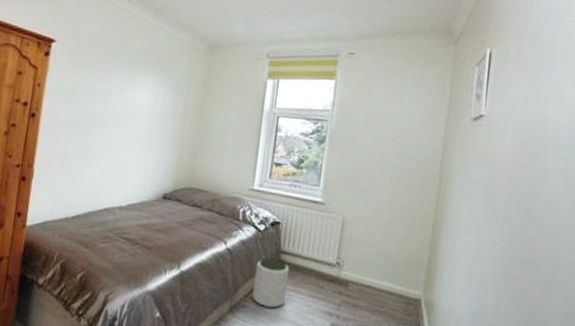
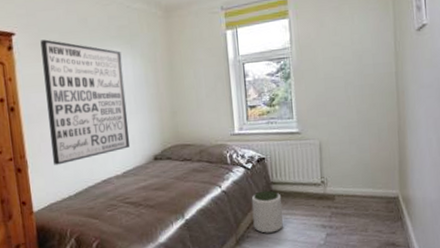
wall art: none [58,52,155,182] -> present [40,39,131,165]

